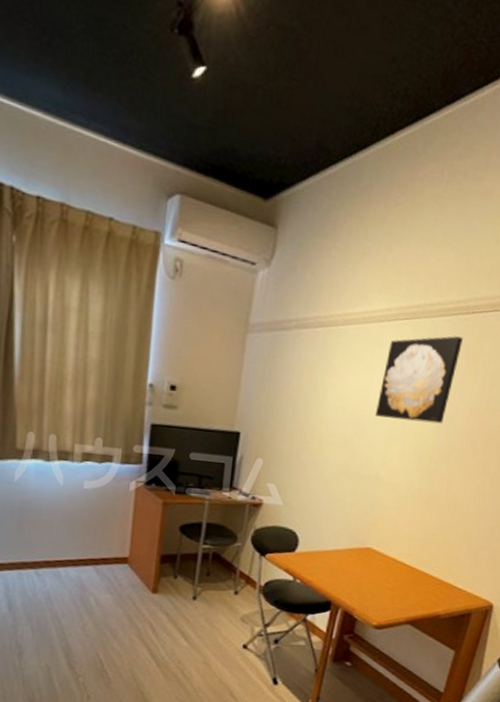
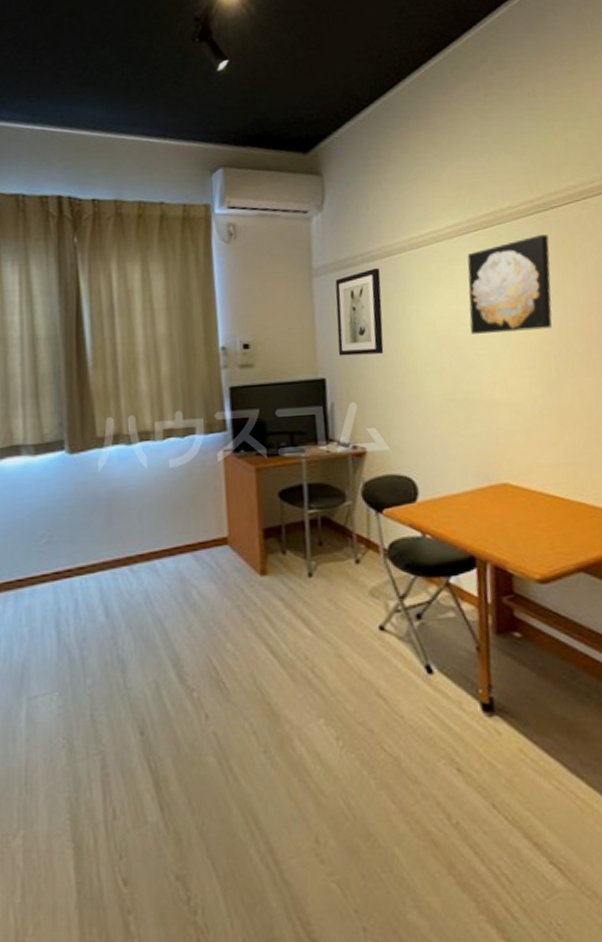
wall art: none [256,335,310,419] -> present [335,267,384,356]

